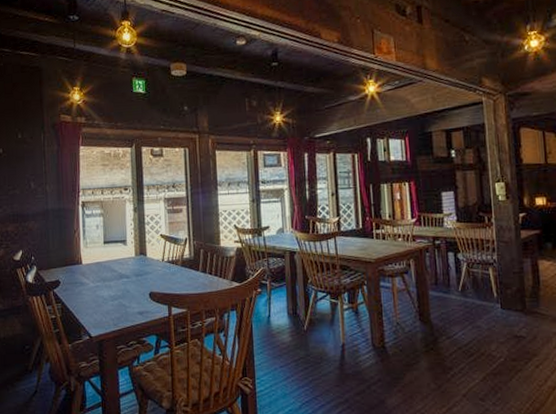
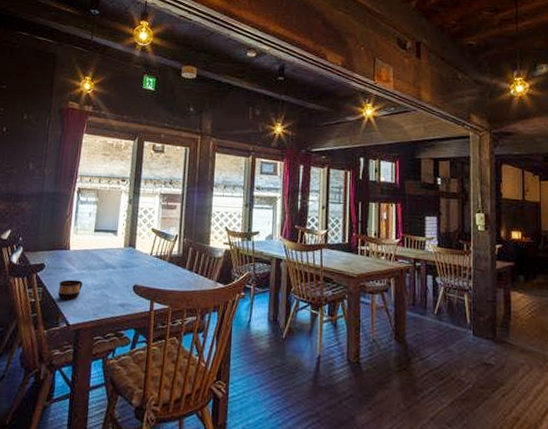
cup: none [76,293,99,313] -> present [58,279,83,300]

